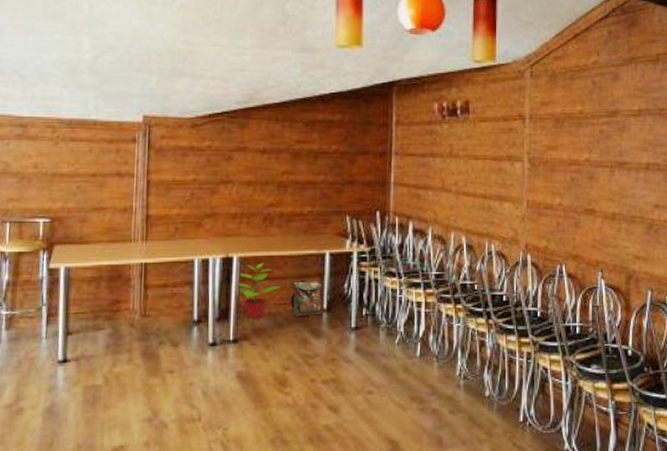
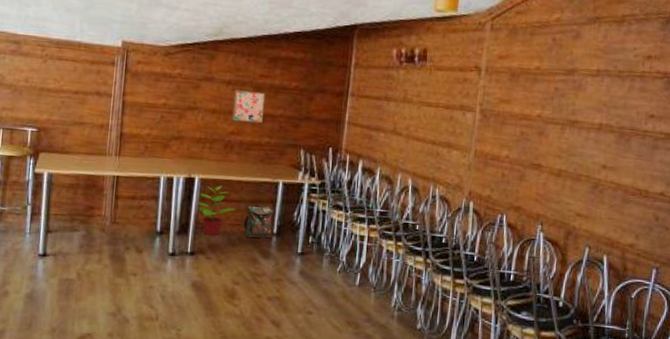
wall art: none [270,158,305,192] -> present [232,90,266,124]

